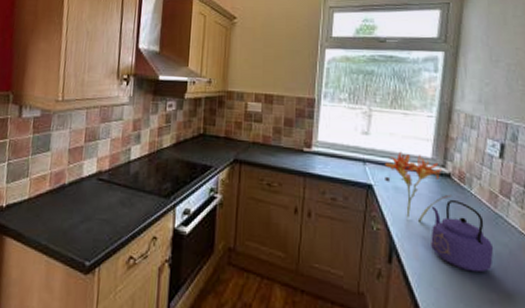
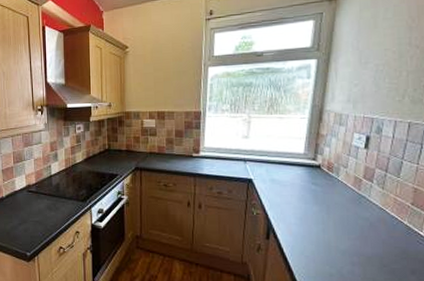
flower: present [384,151,452,224] -> none [262,150,321,207]
kettle: present [431,200,494,273] -> none [302,187,357,242]

